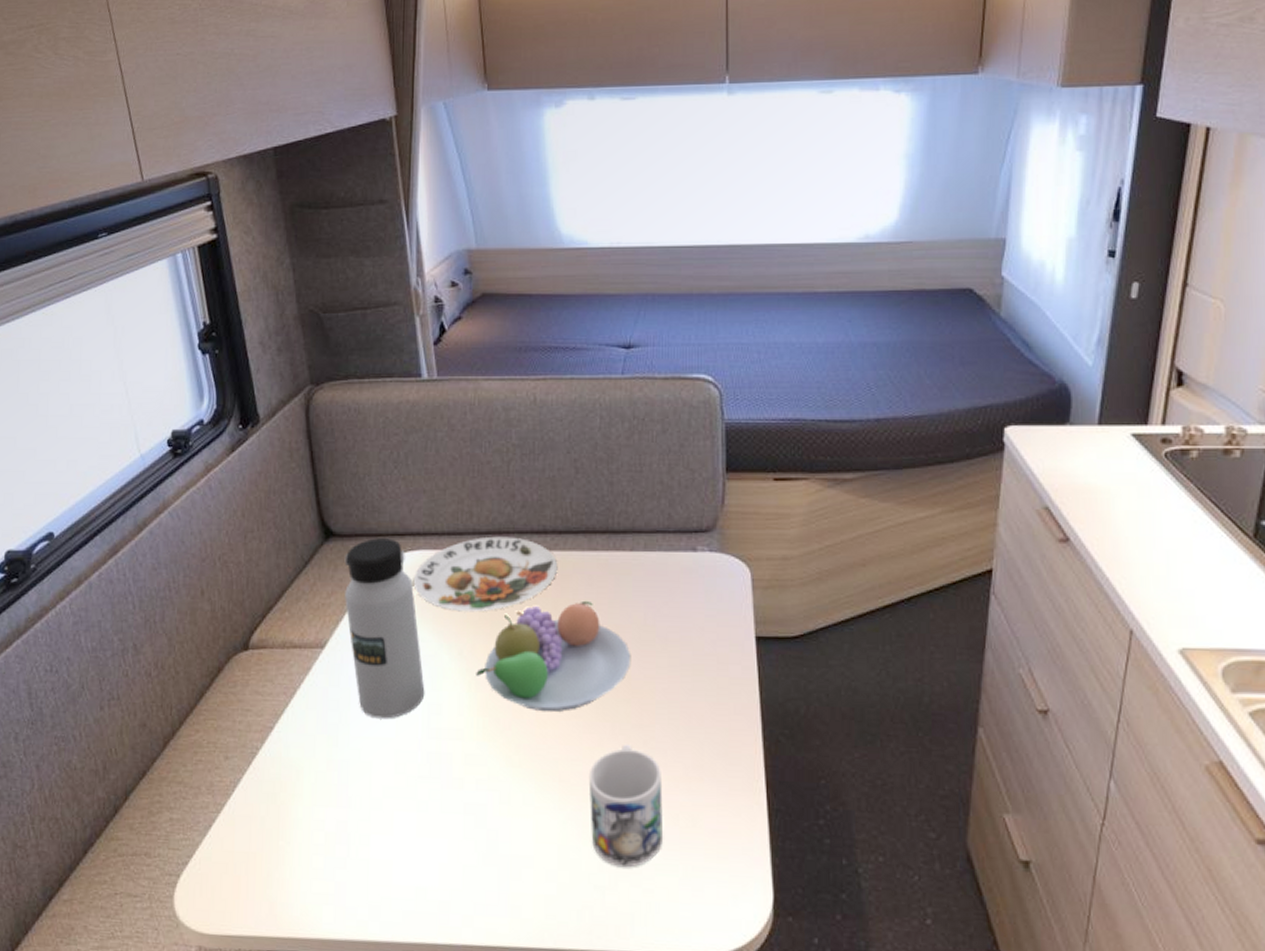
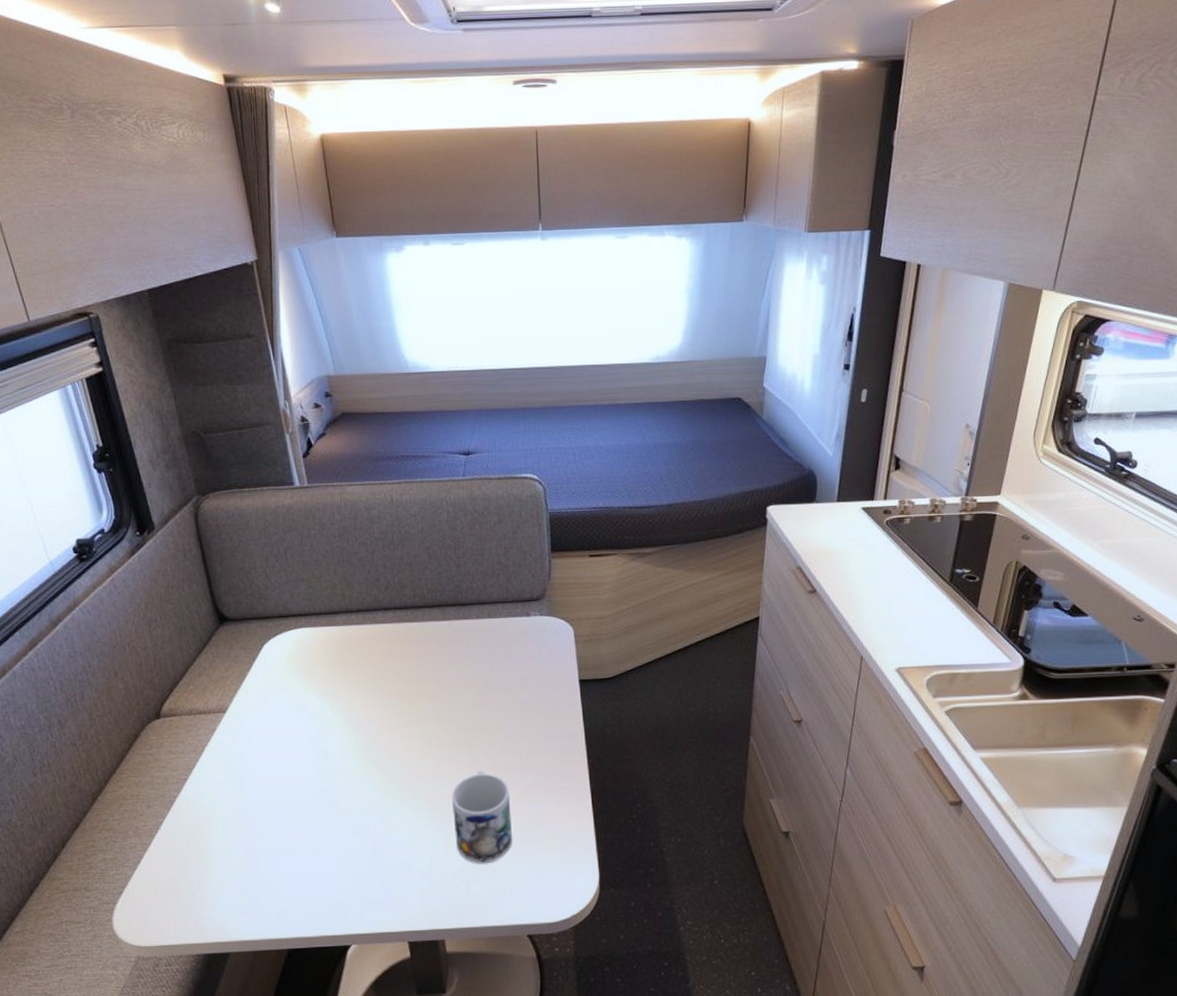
water bottle: present [344,538,425,719] -> none [238,620,314,766]
plate: present [413,536,558,612] -> none [298,613,418,676]
fruit bowl: present [476,600,632,712] -> none [355,660,481,750]

